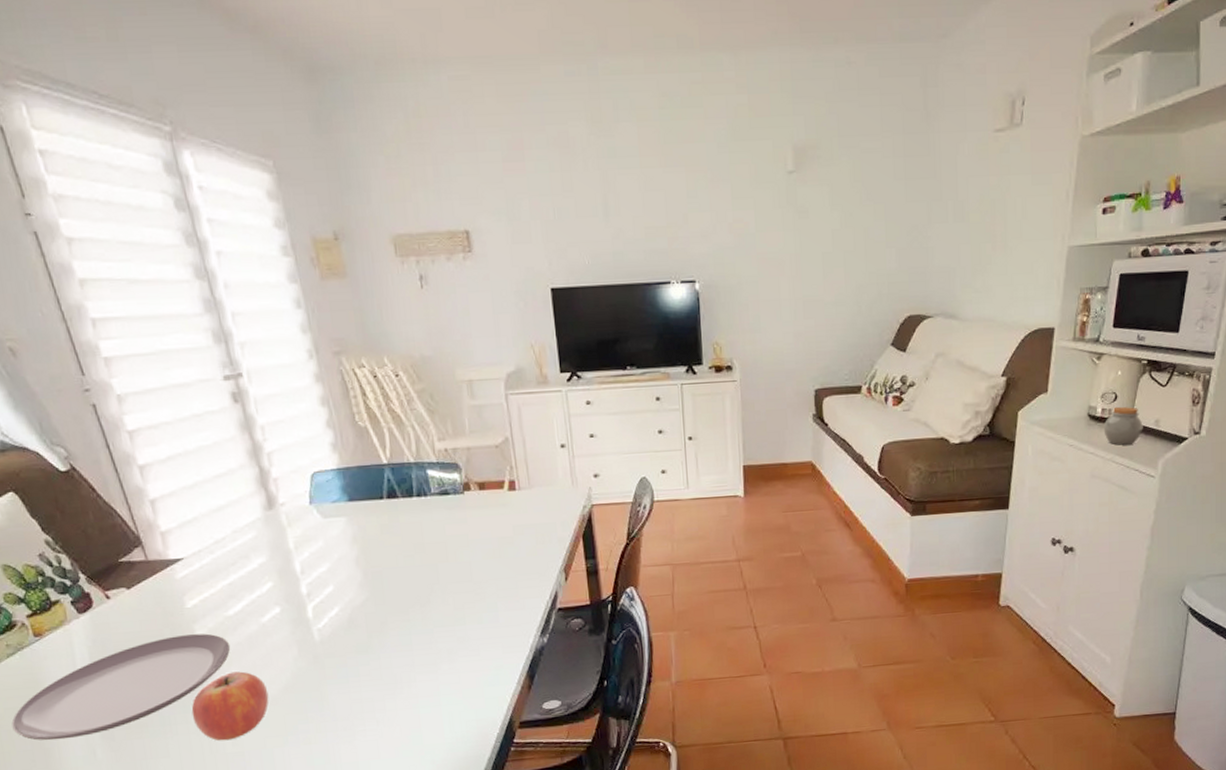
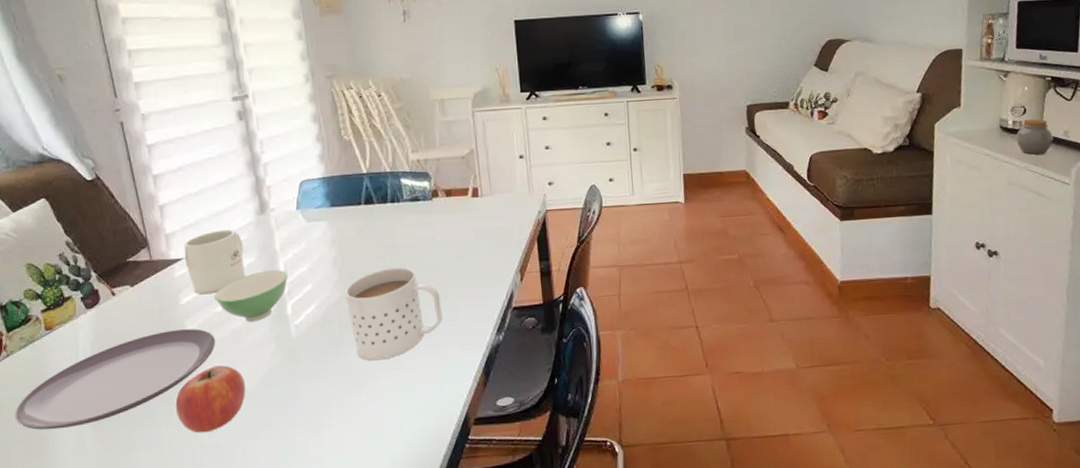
mug: none [183,526,258,597] -> present [184,229,246,294]
bowl: none [224,570,306,626] -> present [215,270,288,322]
mug: none [371,566,481,665] -> present [345,267,443,361]

